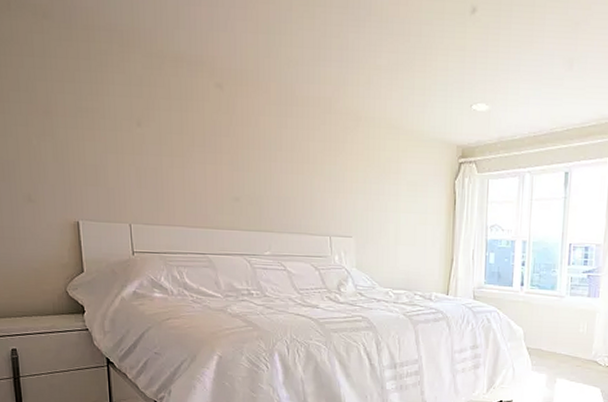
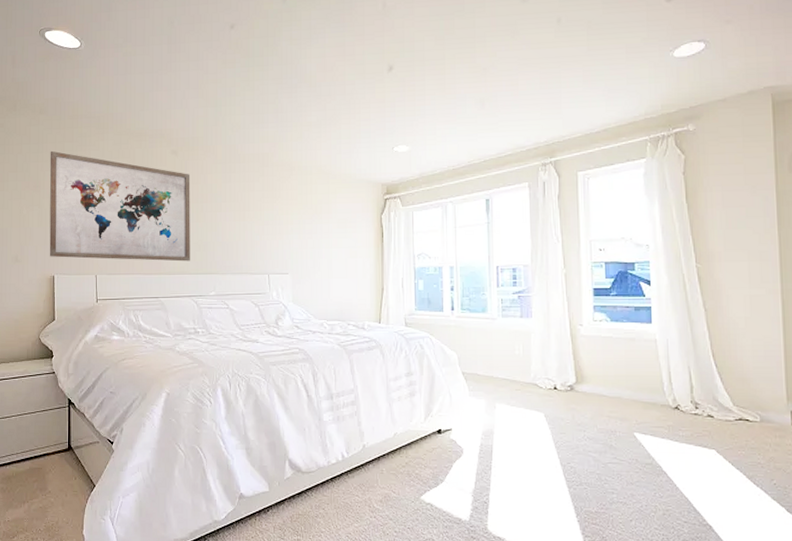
wall art: none [61,68,241,216] -> present [49,150,191,262]

